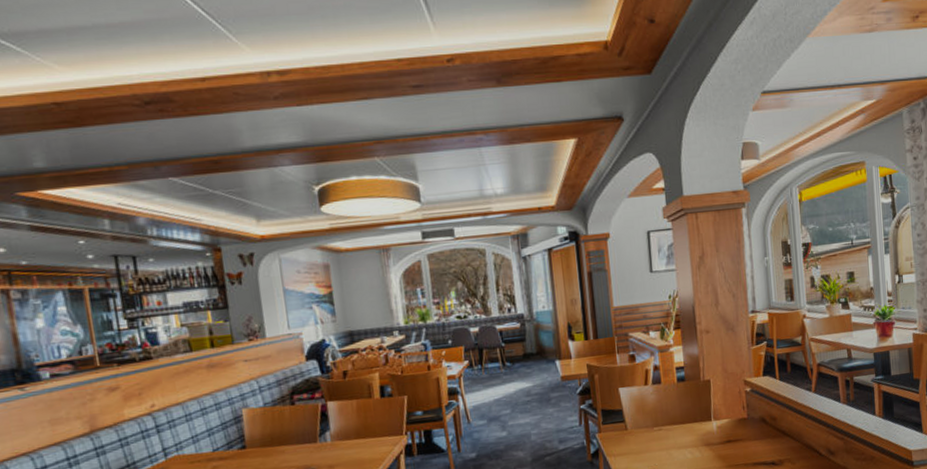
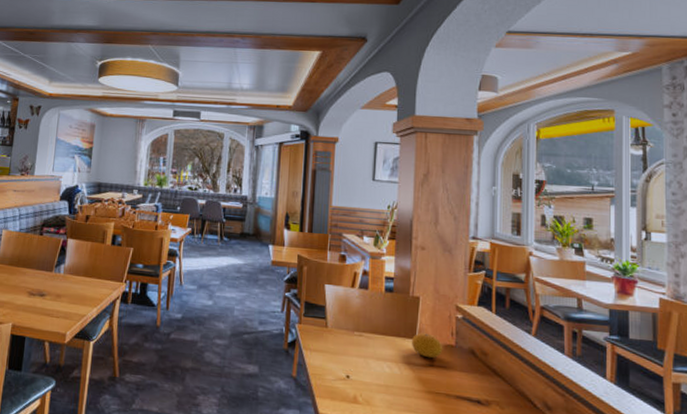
fruit: none [707,412,737,435] -> present [411,333,443,359]

